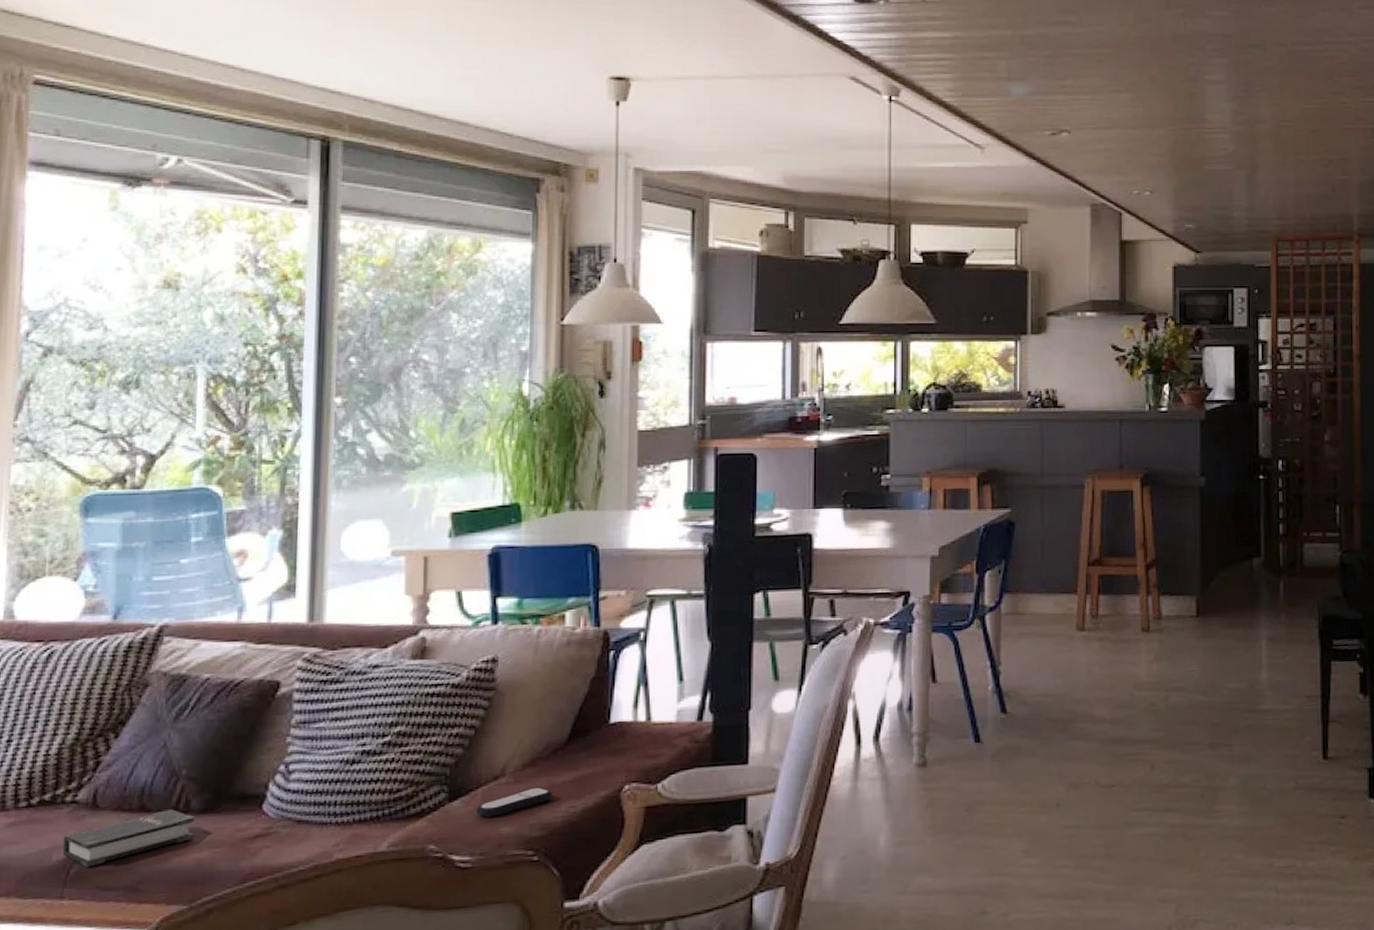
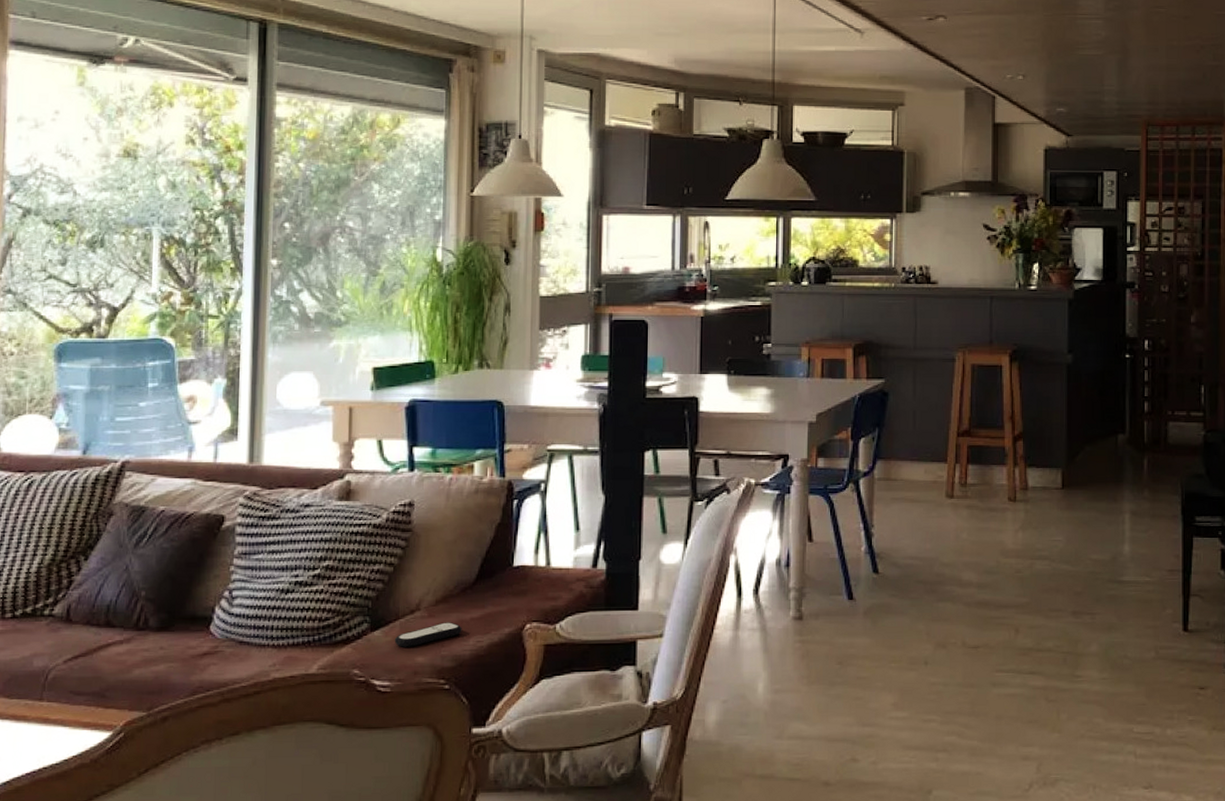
hardback book: present [62,809,195,867] -> none [41,626,153,673]

